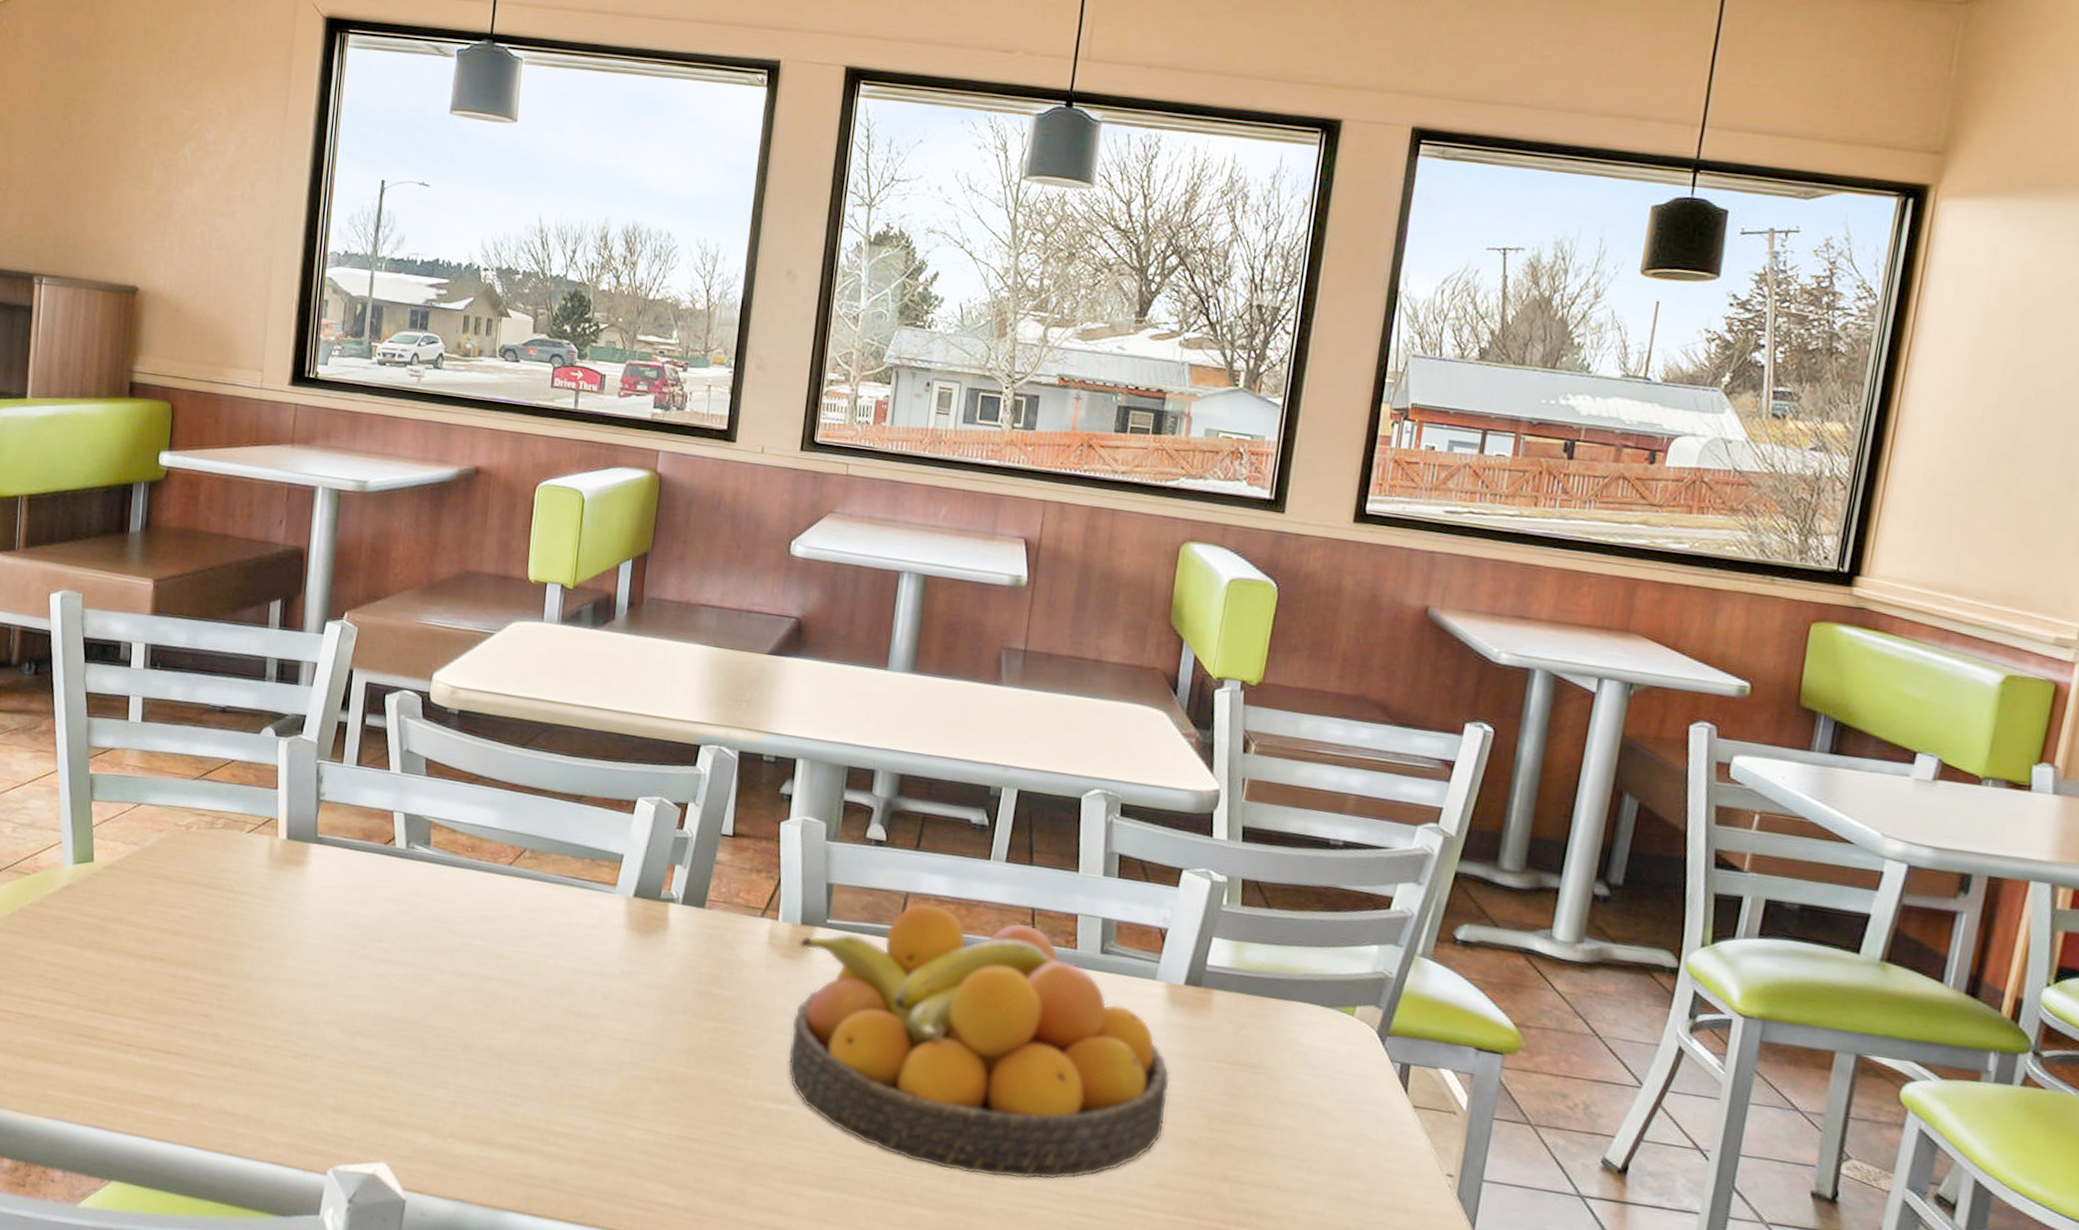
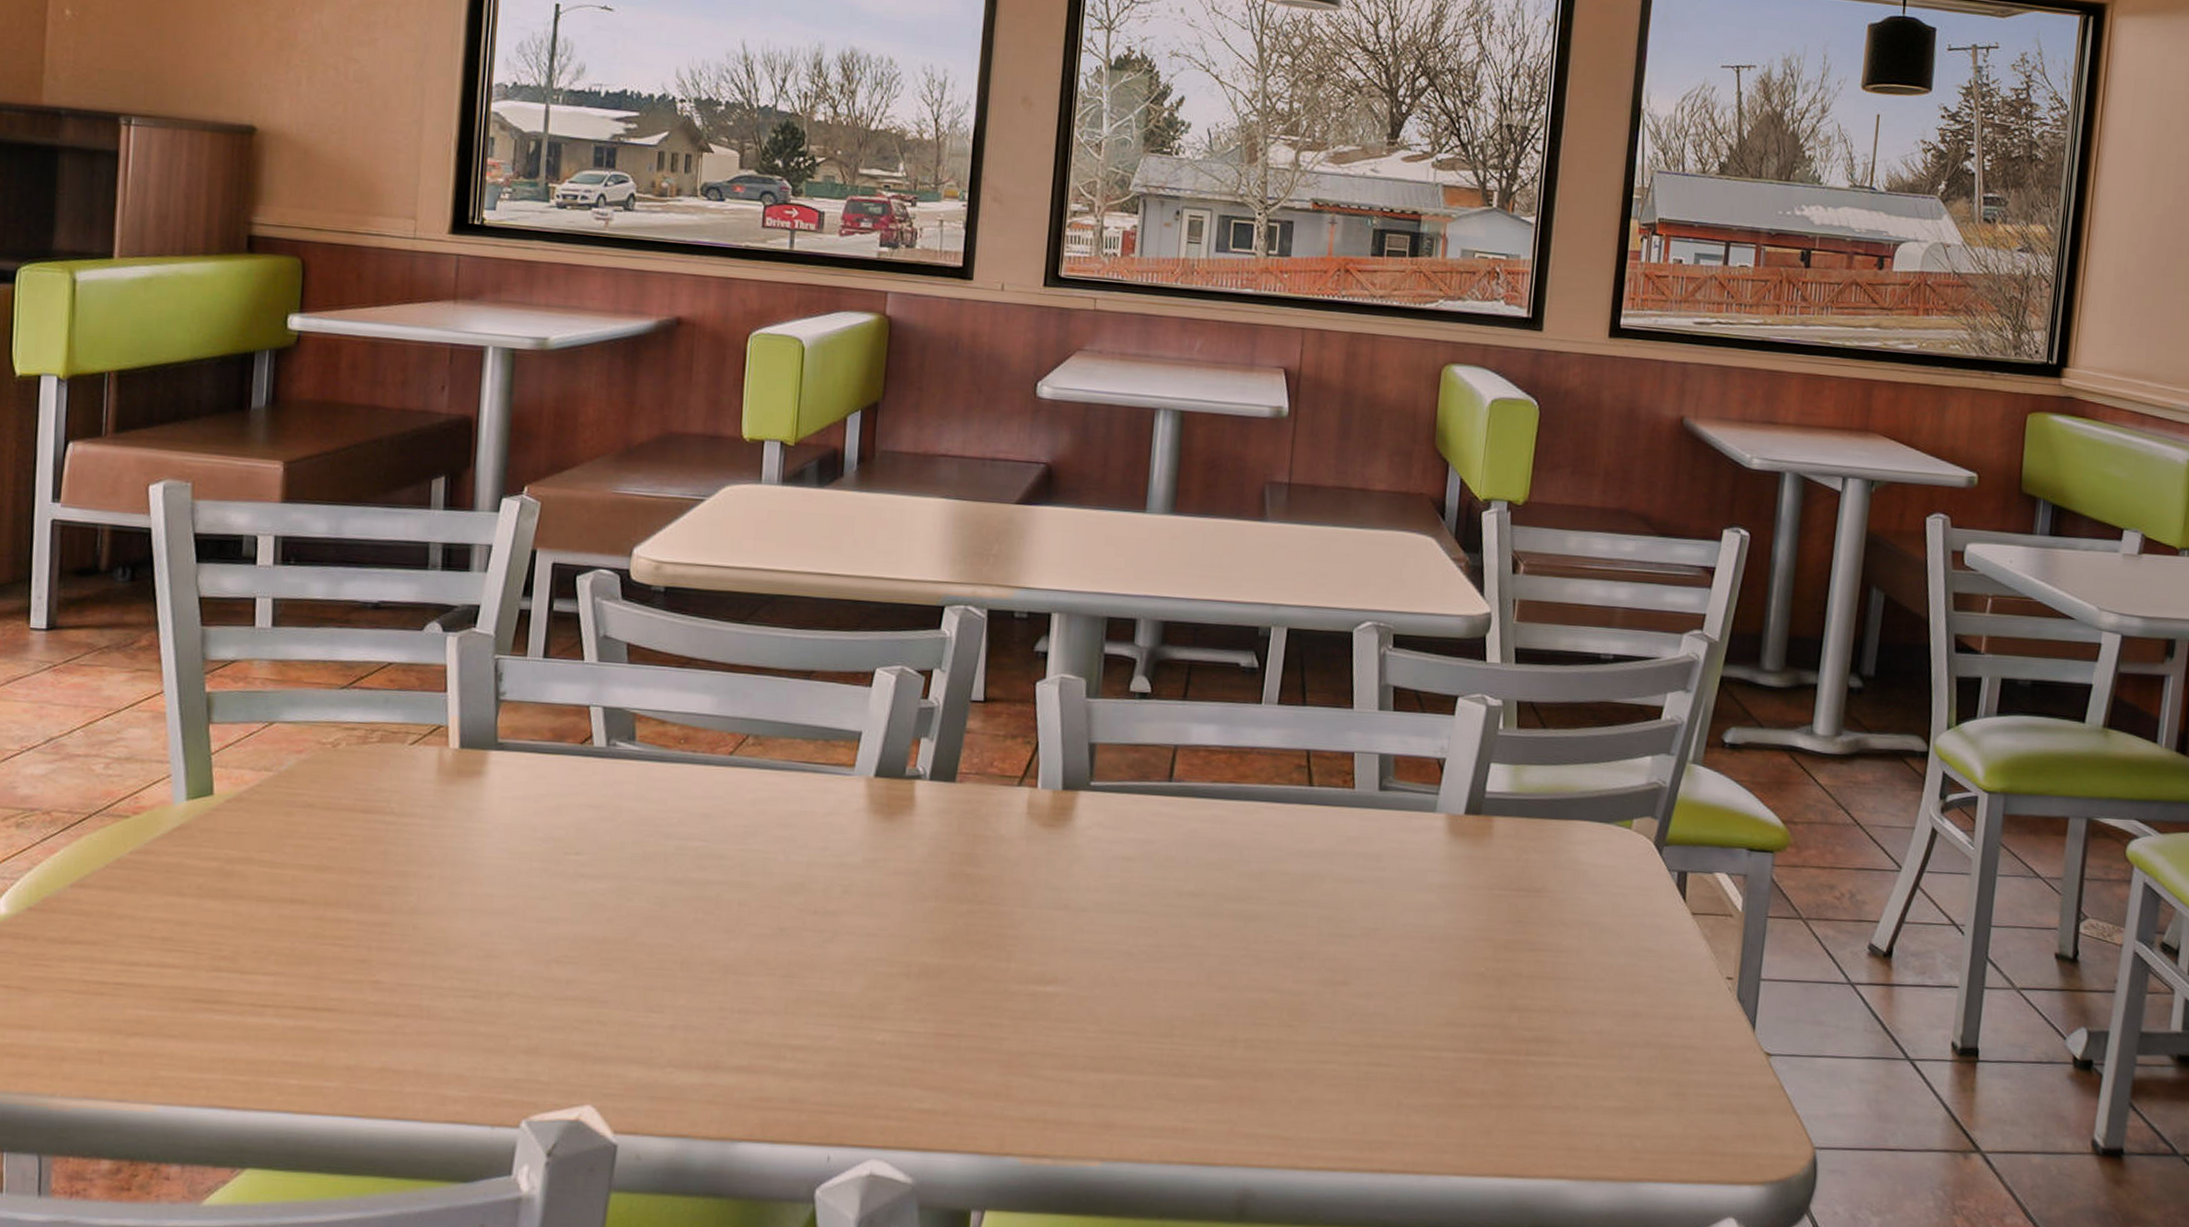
fruit bowl: present [787,902,1170,1180] -> none [1053,754,1455,1036]

